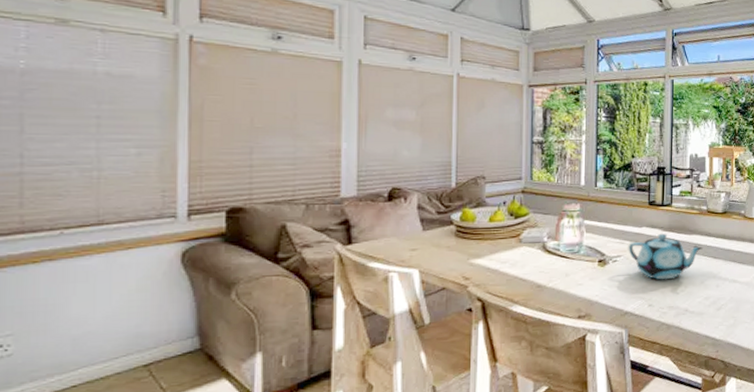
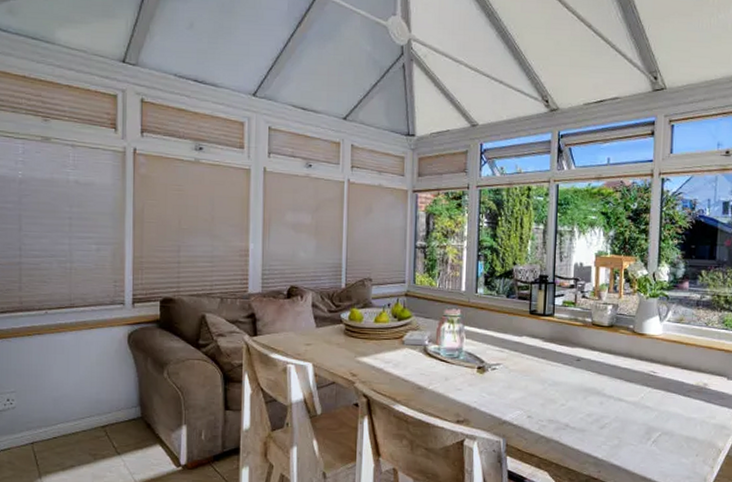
teapot: present [628,233,704,280] -> none [507,344,587,392]

